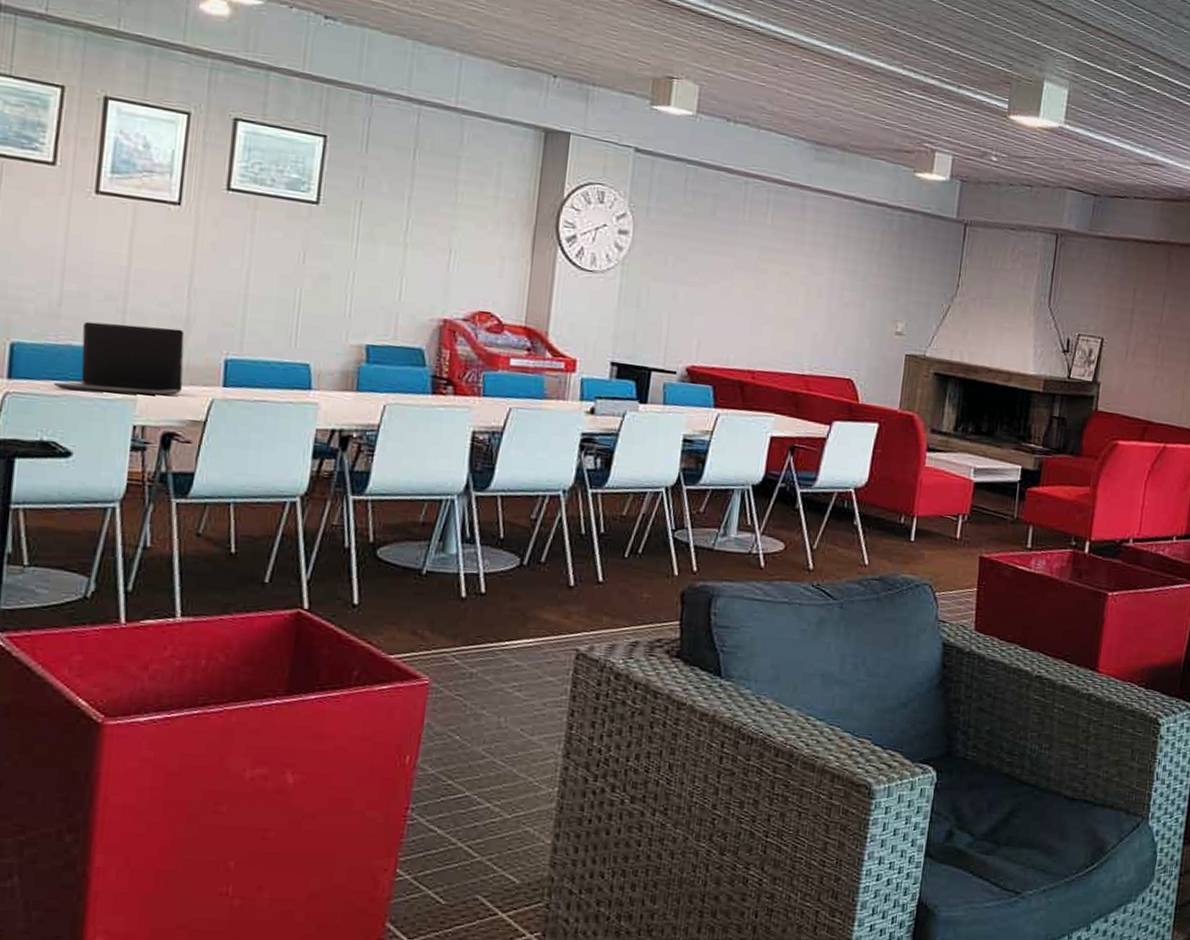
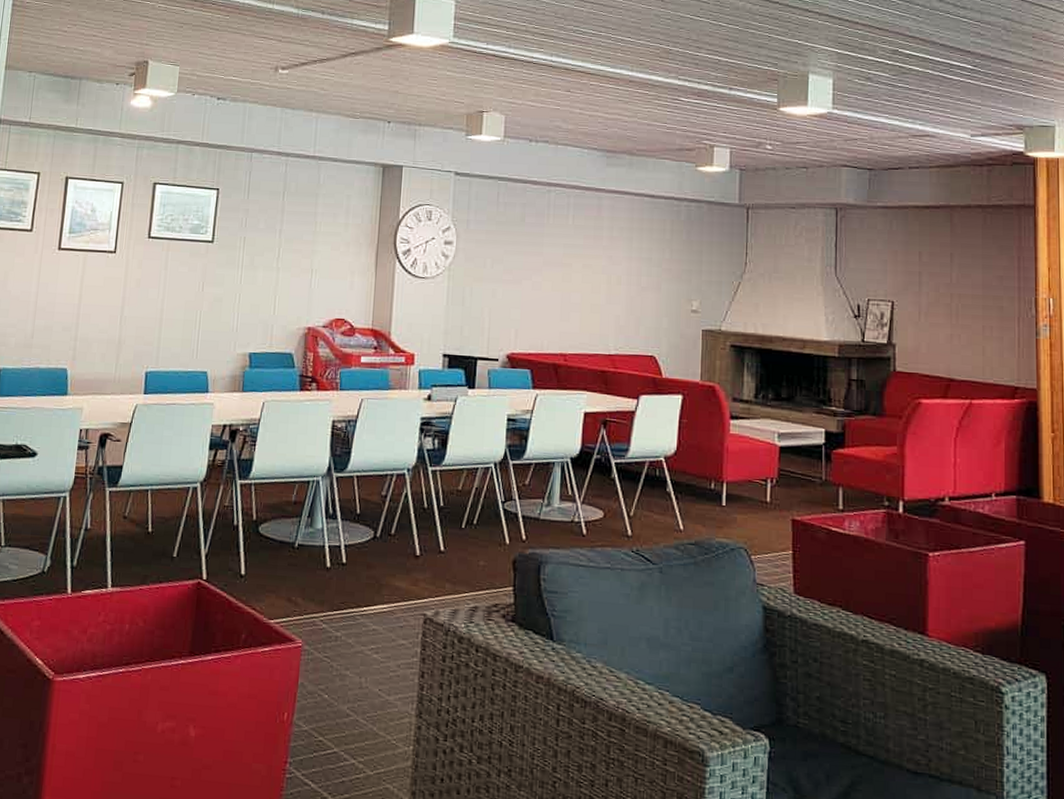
laptop computer: present [53,321,185,397] -> none [26,348,117,405]

